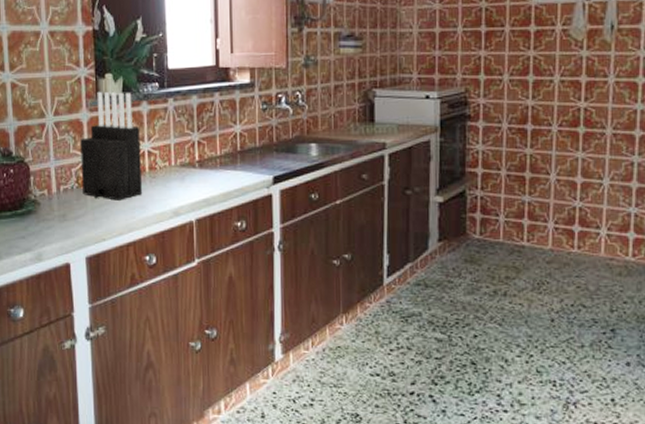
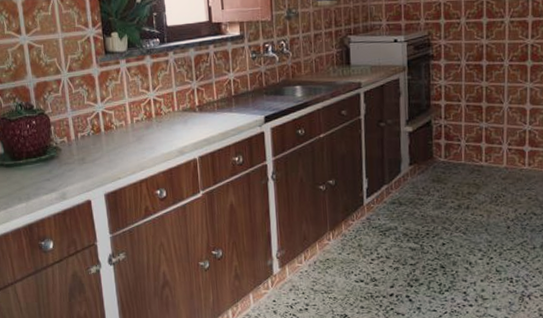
knife block: present [80,91,143,201] -> none [93,48,151,144]

